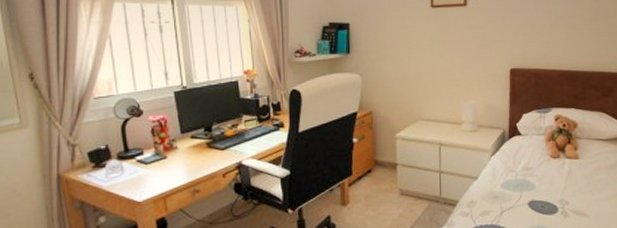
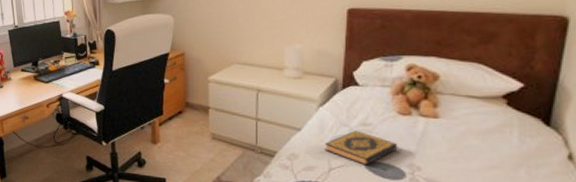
hardback book: none [496,174,552,205] -> present [324,130,398,165]

